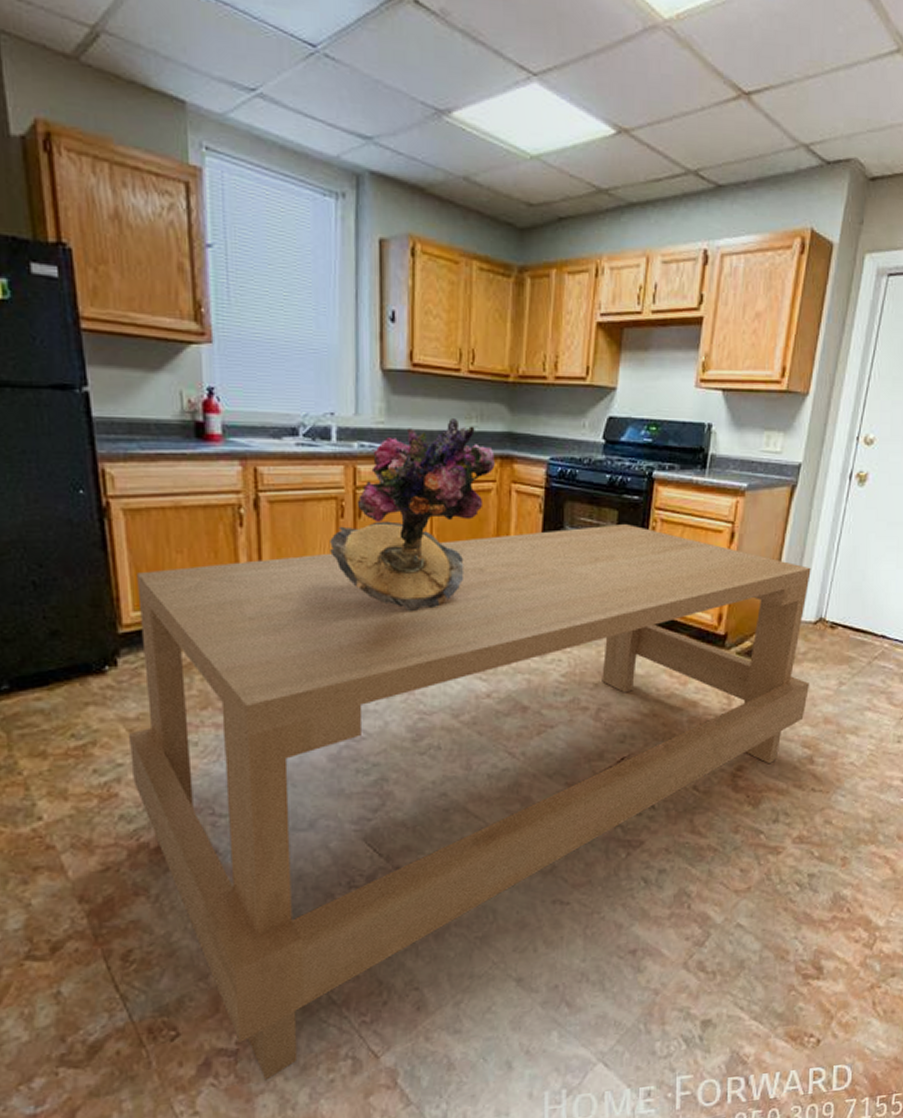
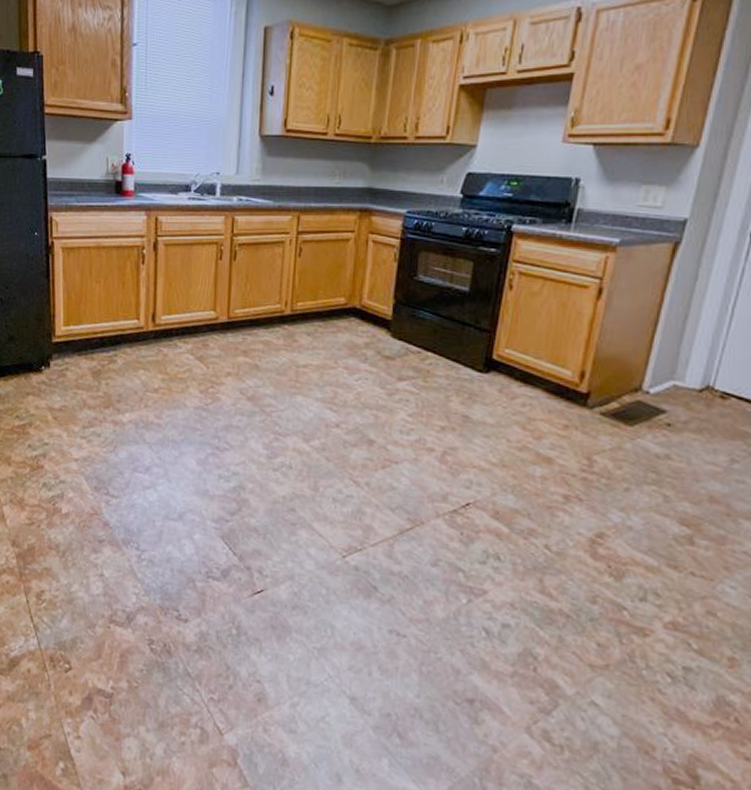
dining table: present [129,524,811,1081] -> none [53,275,697,727]
bouquet: present [330,417,495,612] -> none [209,175,355,344]

